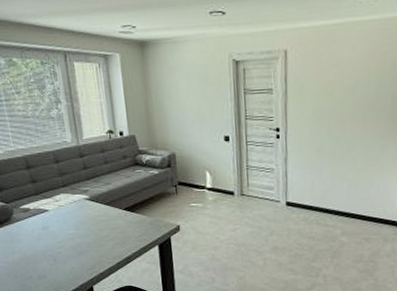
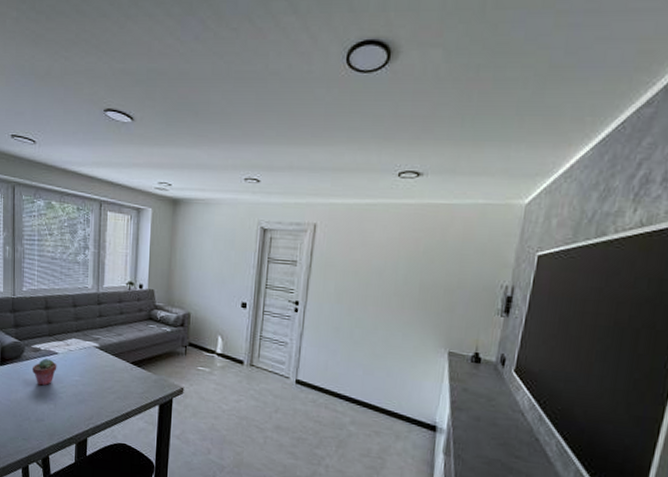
potted succulent: none [24,217,50,244] -> present [32,358,57,386]

